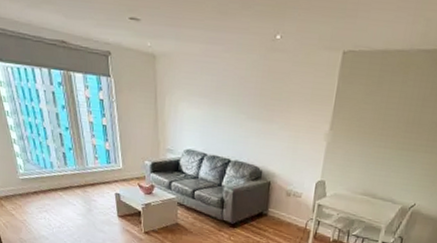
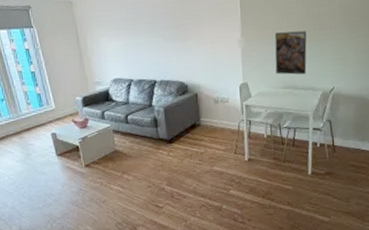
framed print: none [357,133,402,185] -> present [274,31,307,75]

